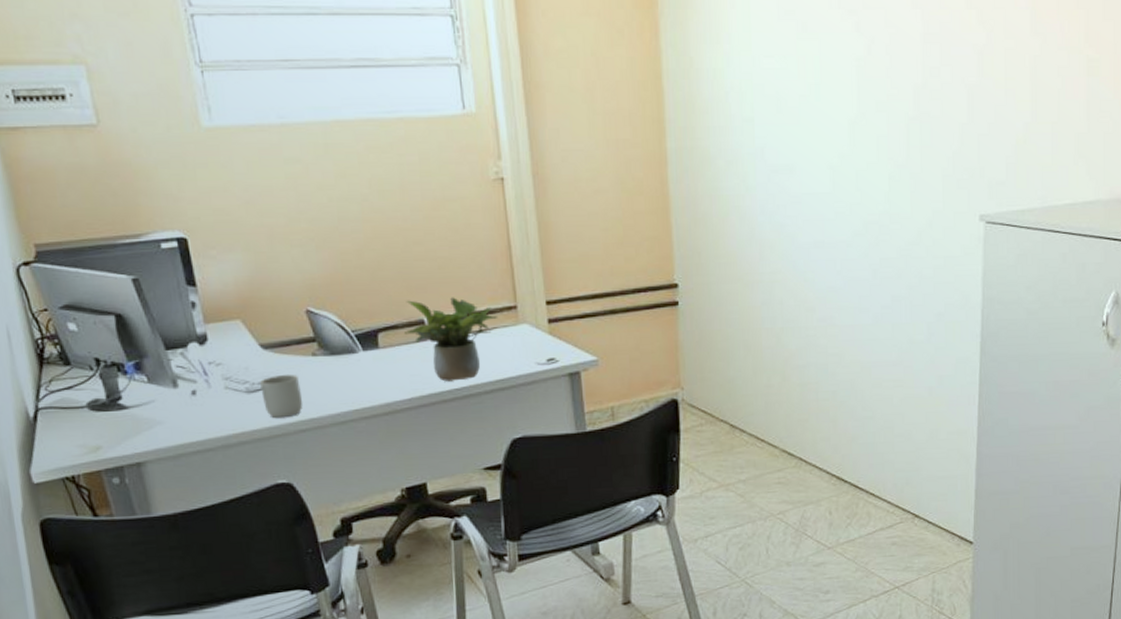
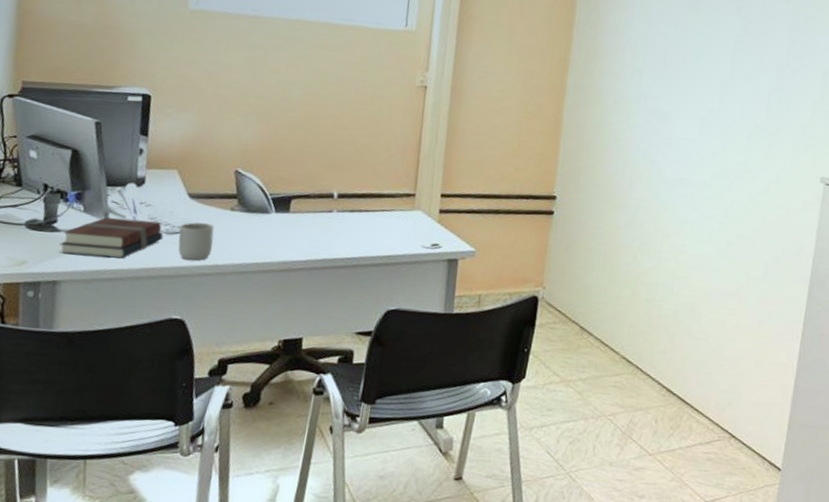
books: none [131,381,245,432] -> present [59,216,164,259]
potted plant: present [405,297,497,382] -> none [315,175,397,252]

